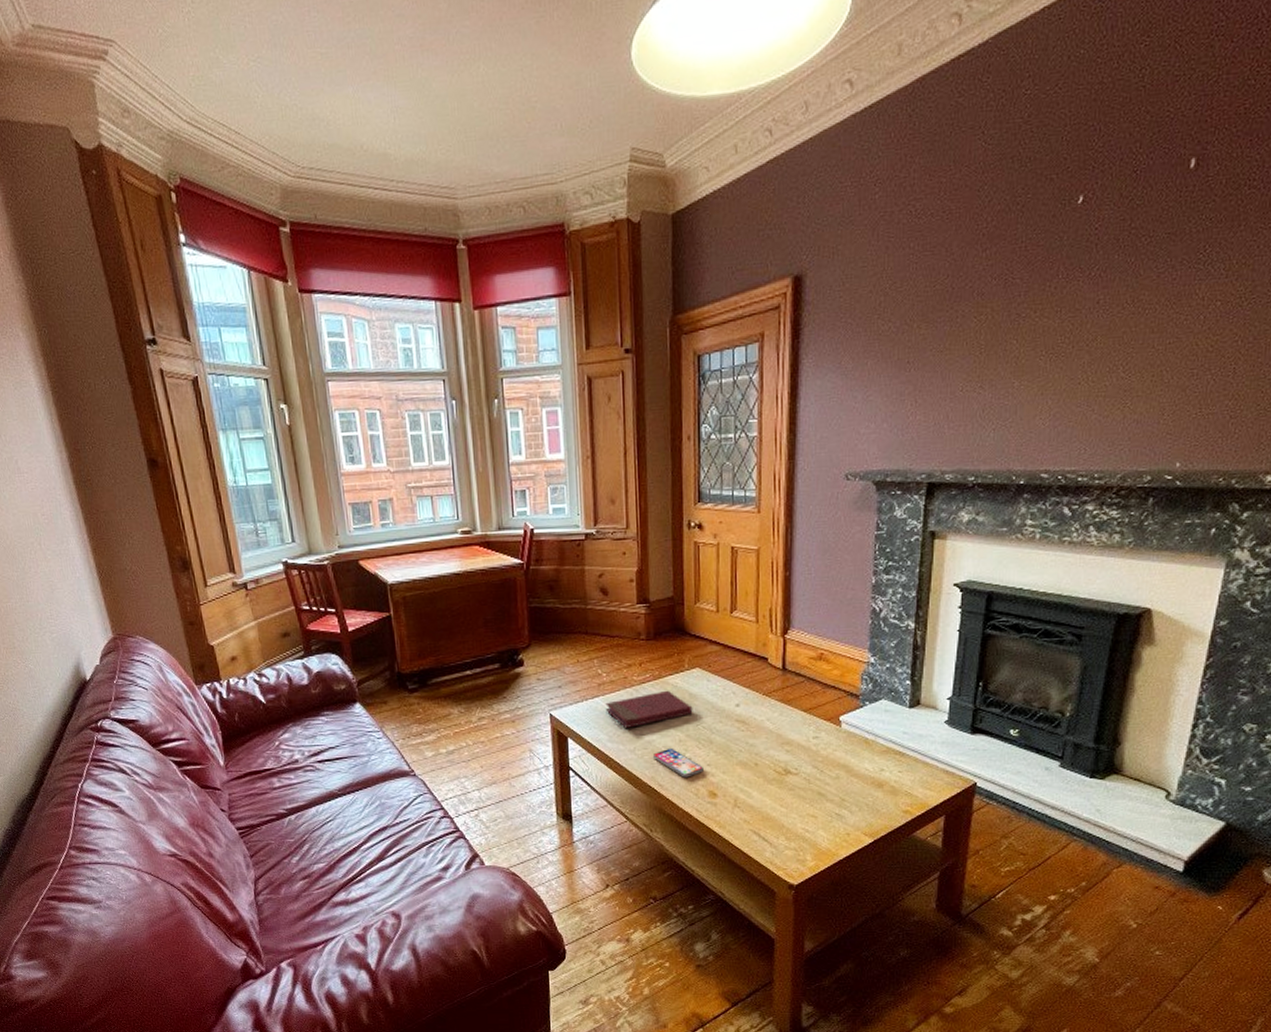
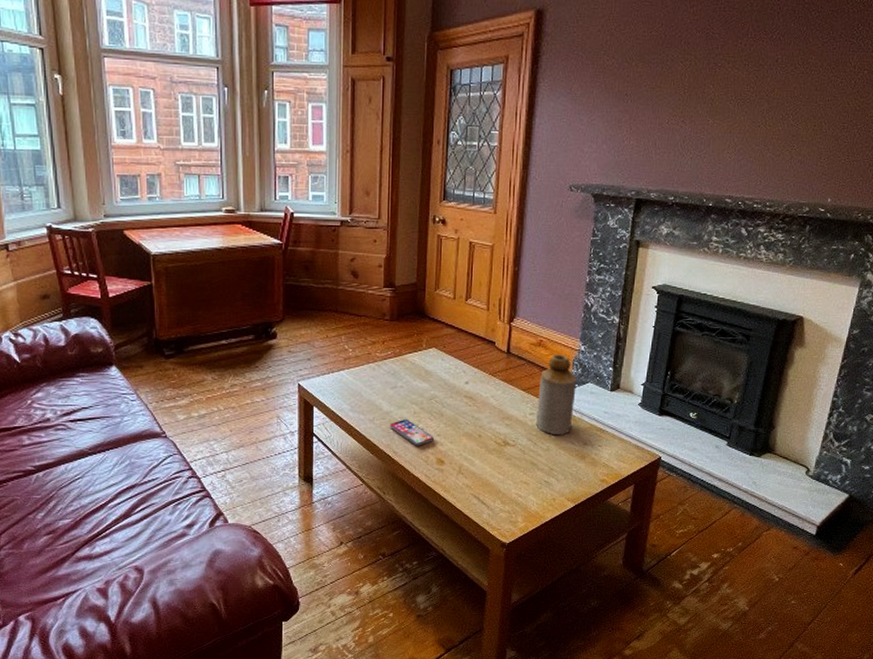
book: present [605,690,693,728] -> none [349,366,428,399]
bottle: none [822,668,867,761] -> present [536,354,577,436]

